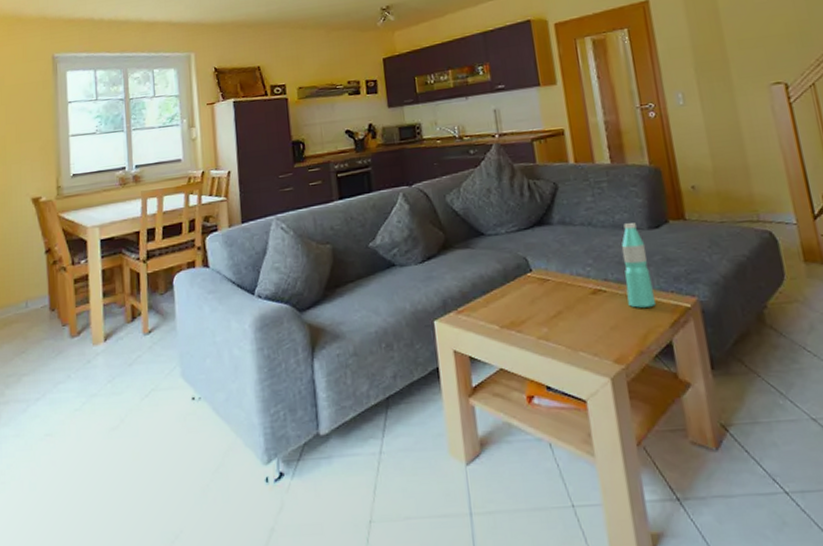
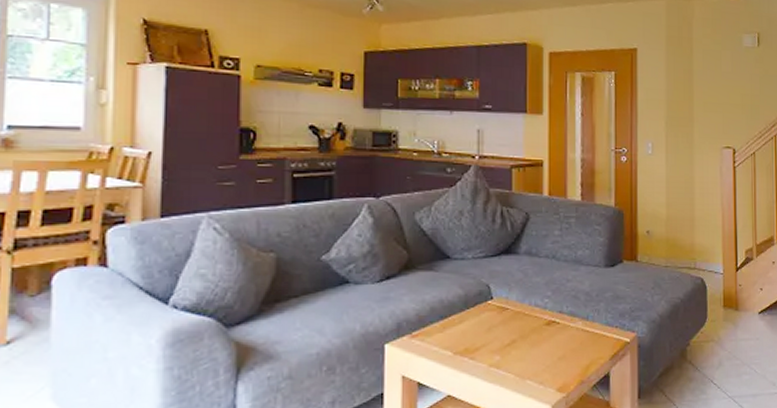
water bottle: present [621,223,655,308] -> none [577,260,600,340]

